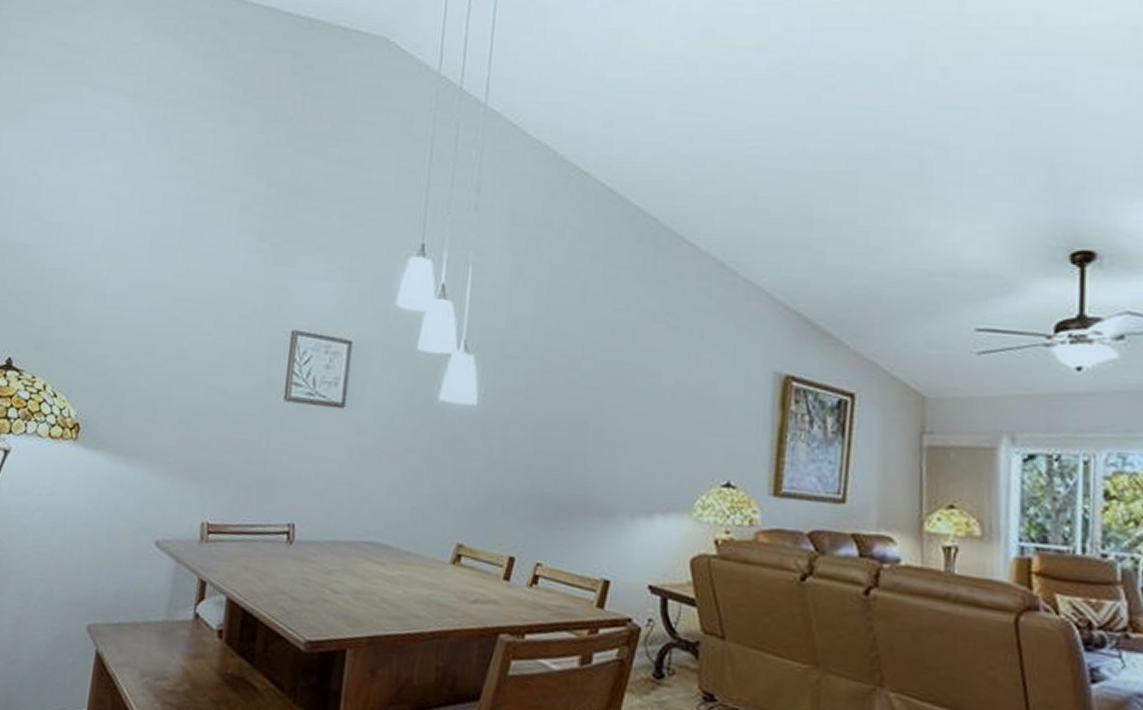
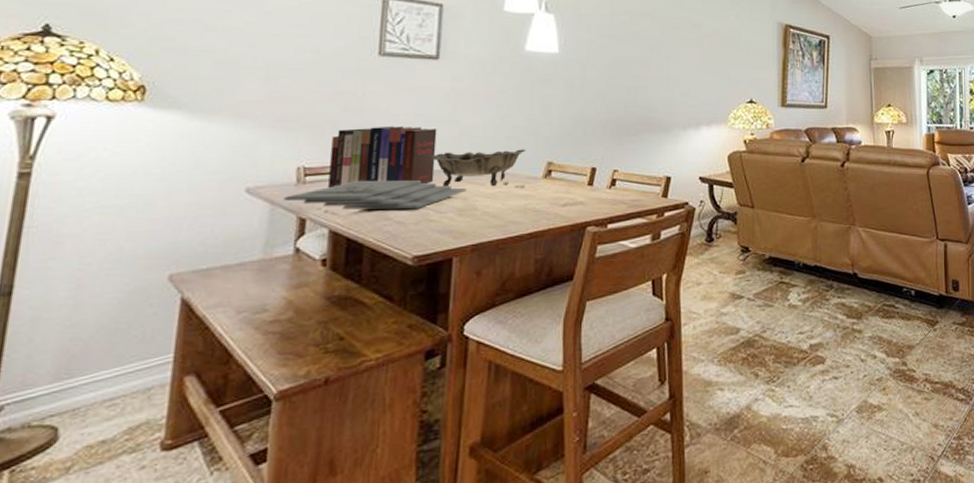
placemat: none [187,544,366,585] -> present [283,181,467,210]
books: none [228,483,339,557] -> present [328,126,437,189]
decorative bowl: none [325,520,433,569] -> present [426,149,526,187]

